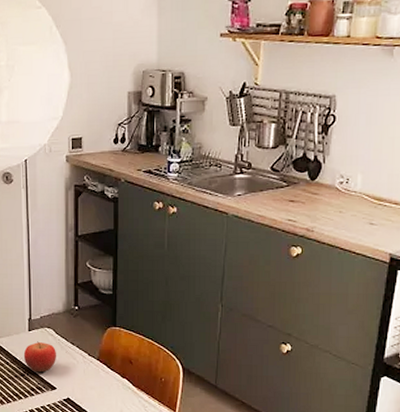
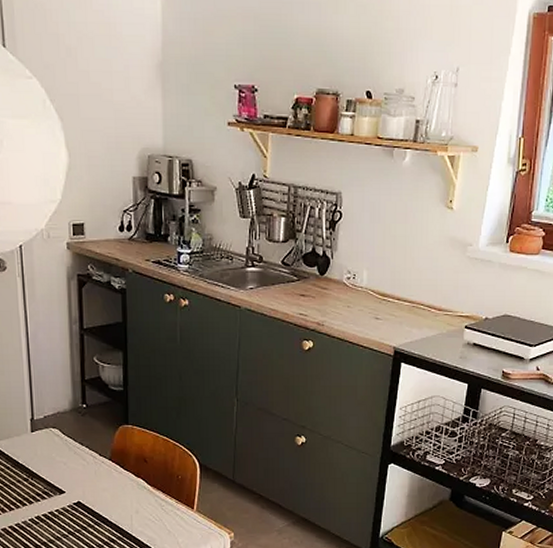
fruit: present [23,341,56,373] -> none [26,443,64,476]

